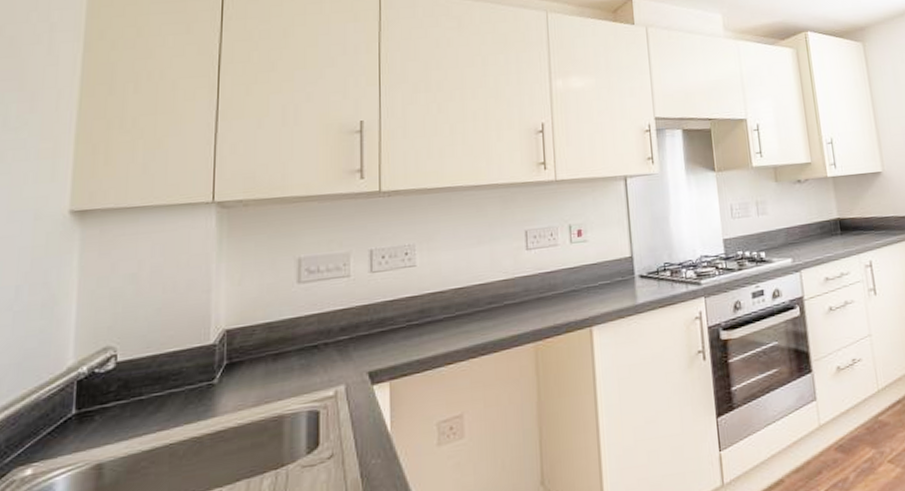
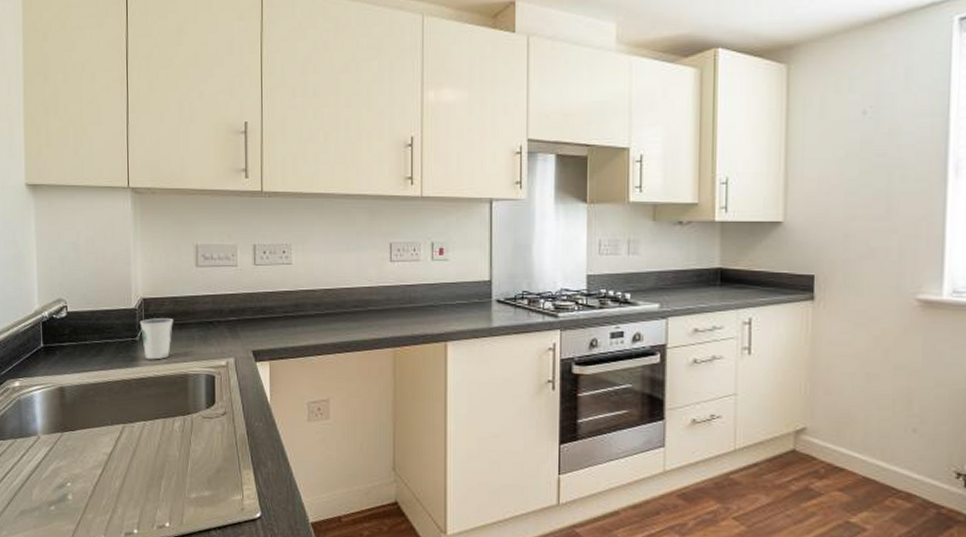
dixie cup: none [219,348,267,406] -> present [139,317,174,360]

